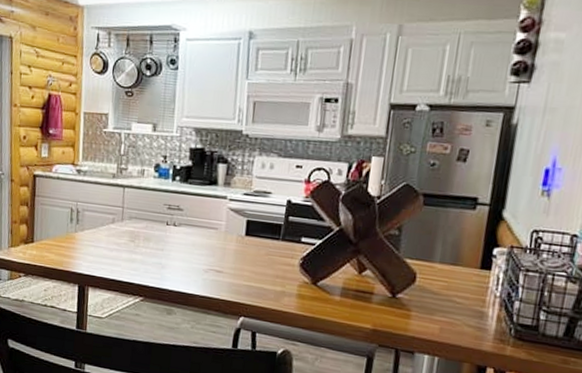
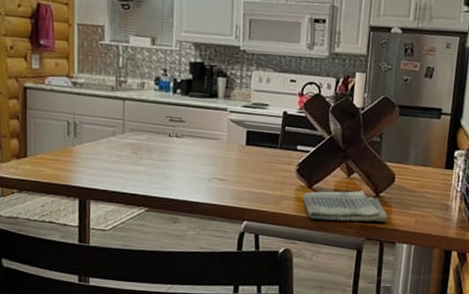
dish towel: none [305,288,406,328] -> present [302,190,388,222]

